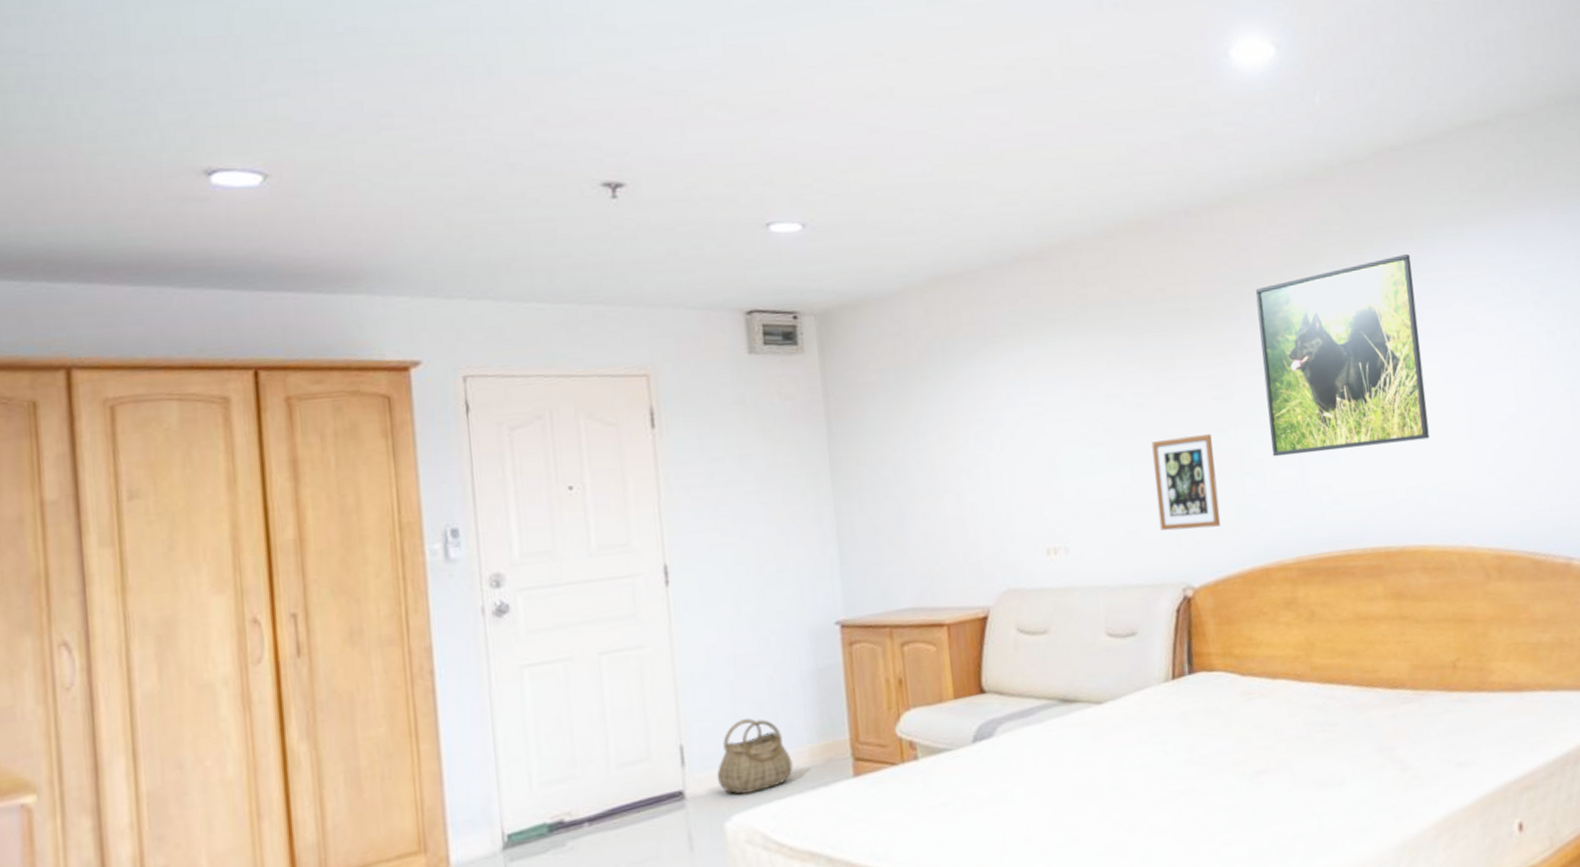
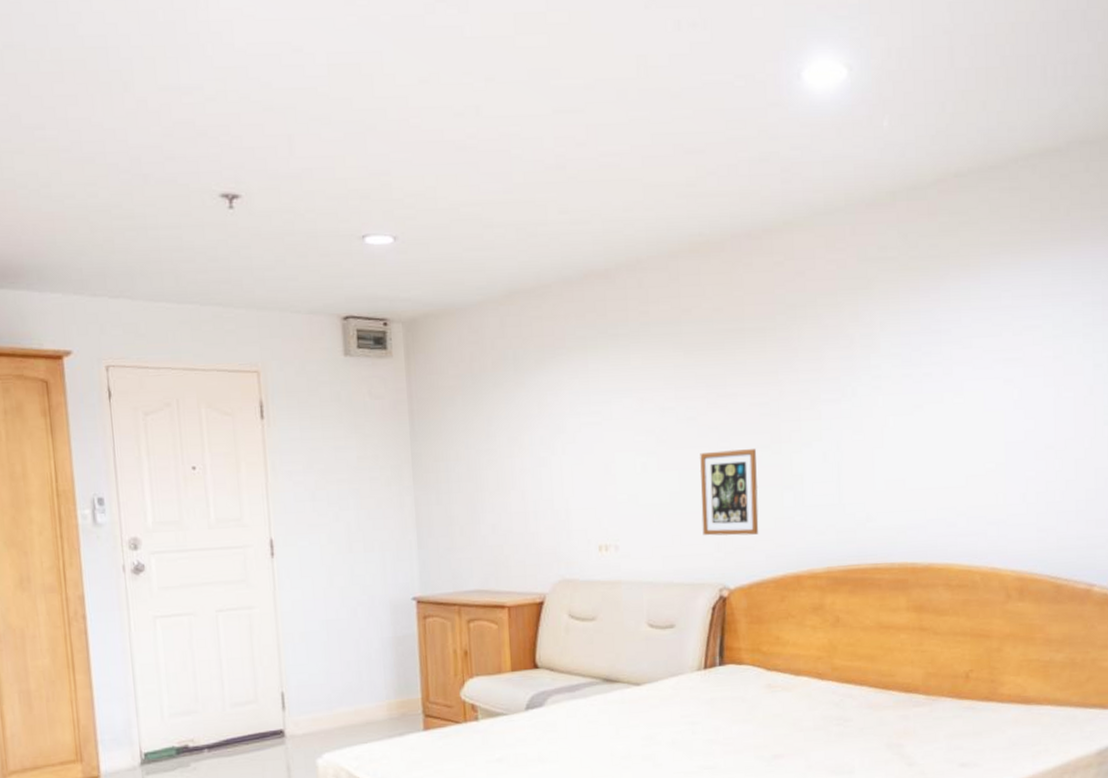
basket: present [716,718,793,795] -> none [311,674,374,737]
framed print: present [1255,253,1430,457] -> none [808,281,966,473]

